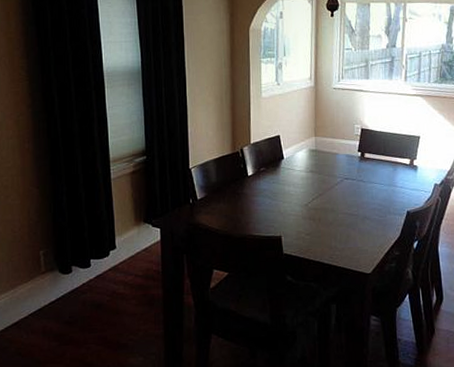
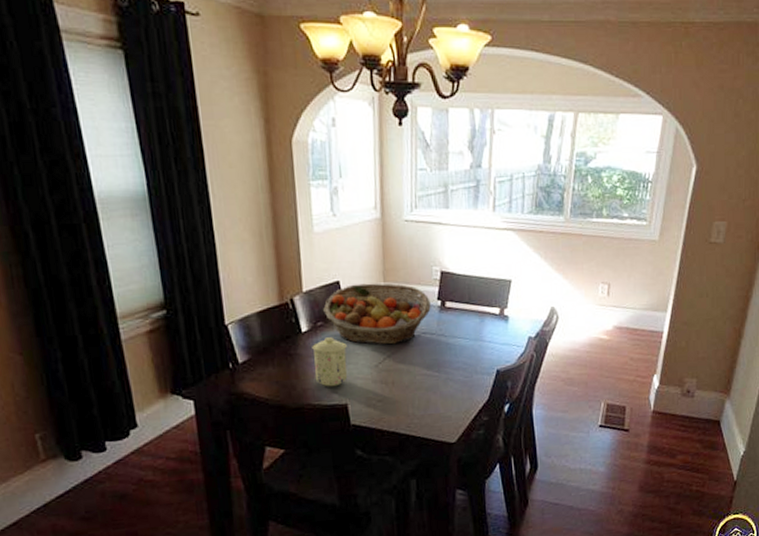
mug: none [255,180,283,221] -> present [312,337,348,387]
fruit basket: none [266,137,353,188] -> present [323,283,431,345]

